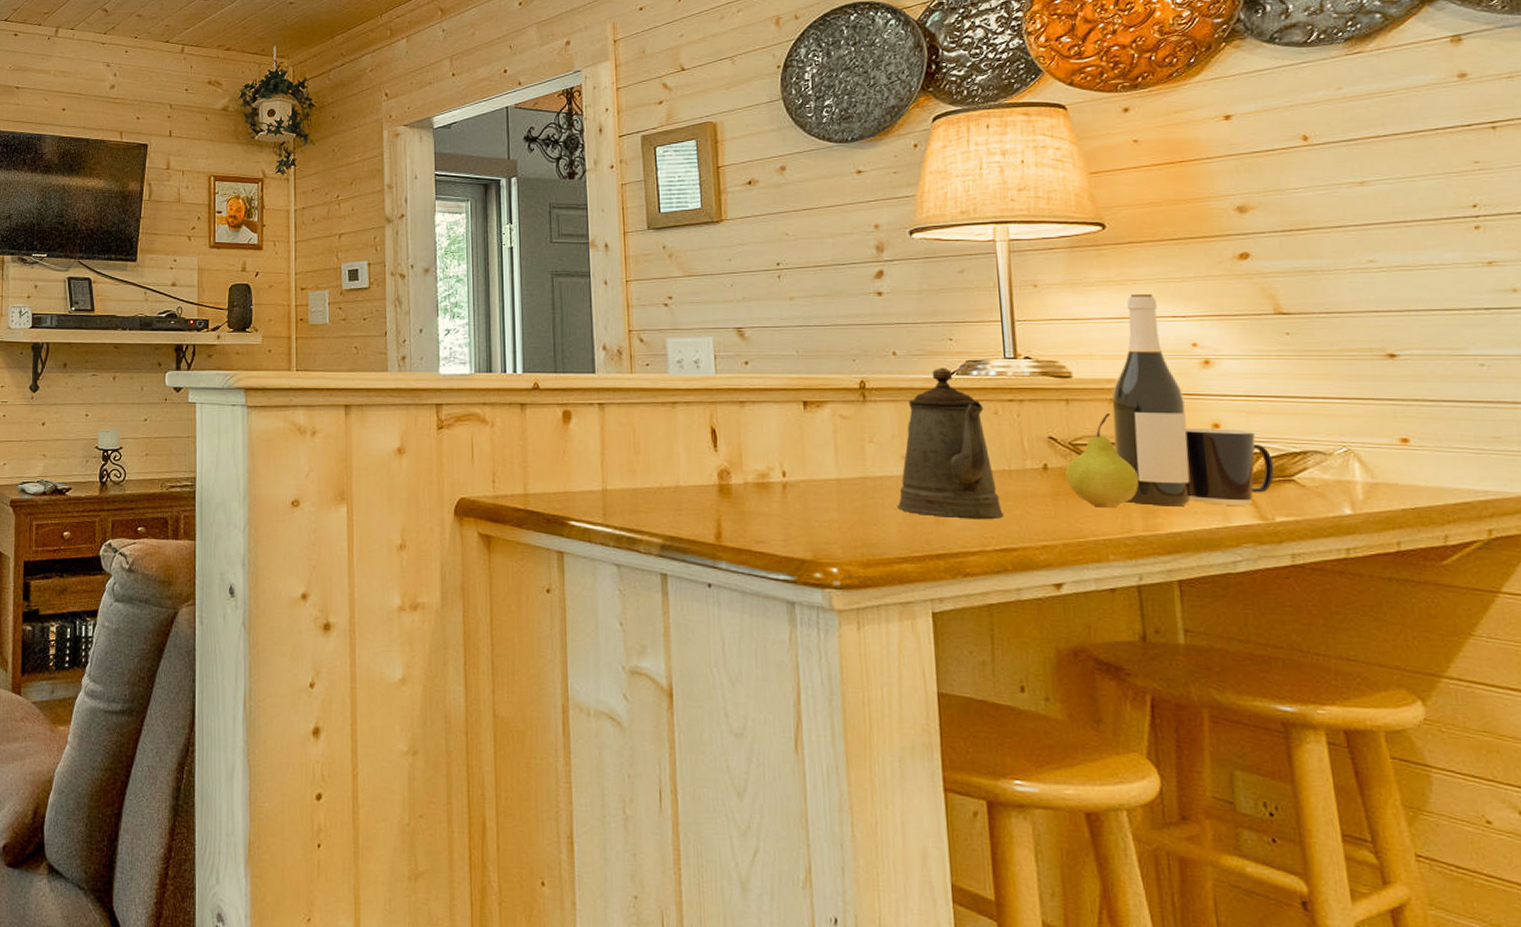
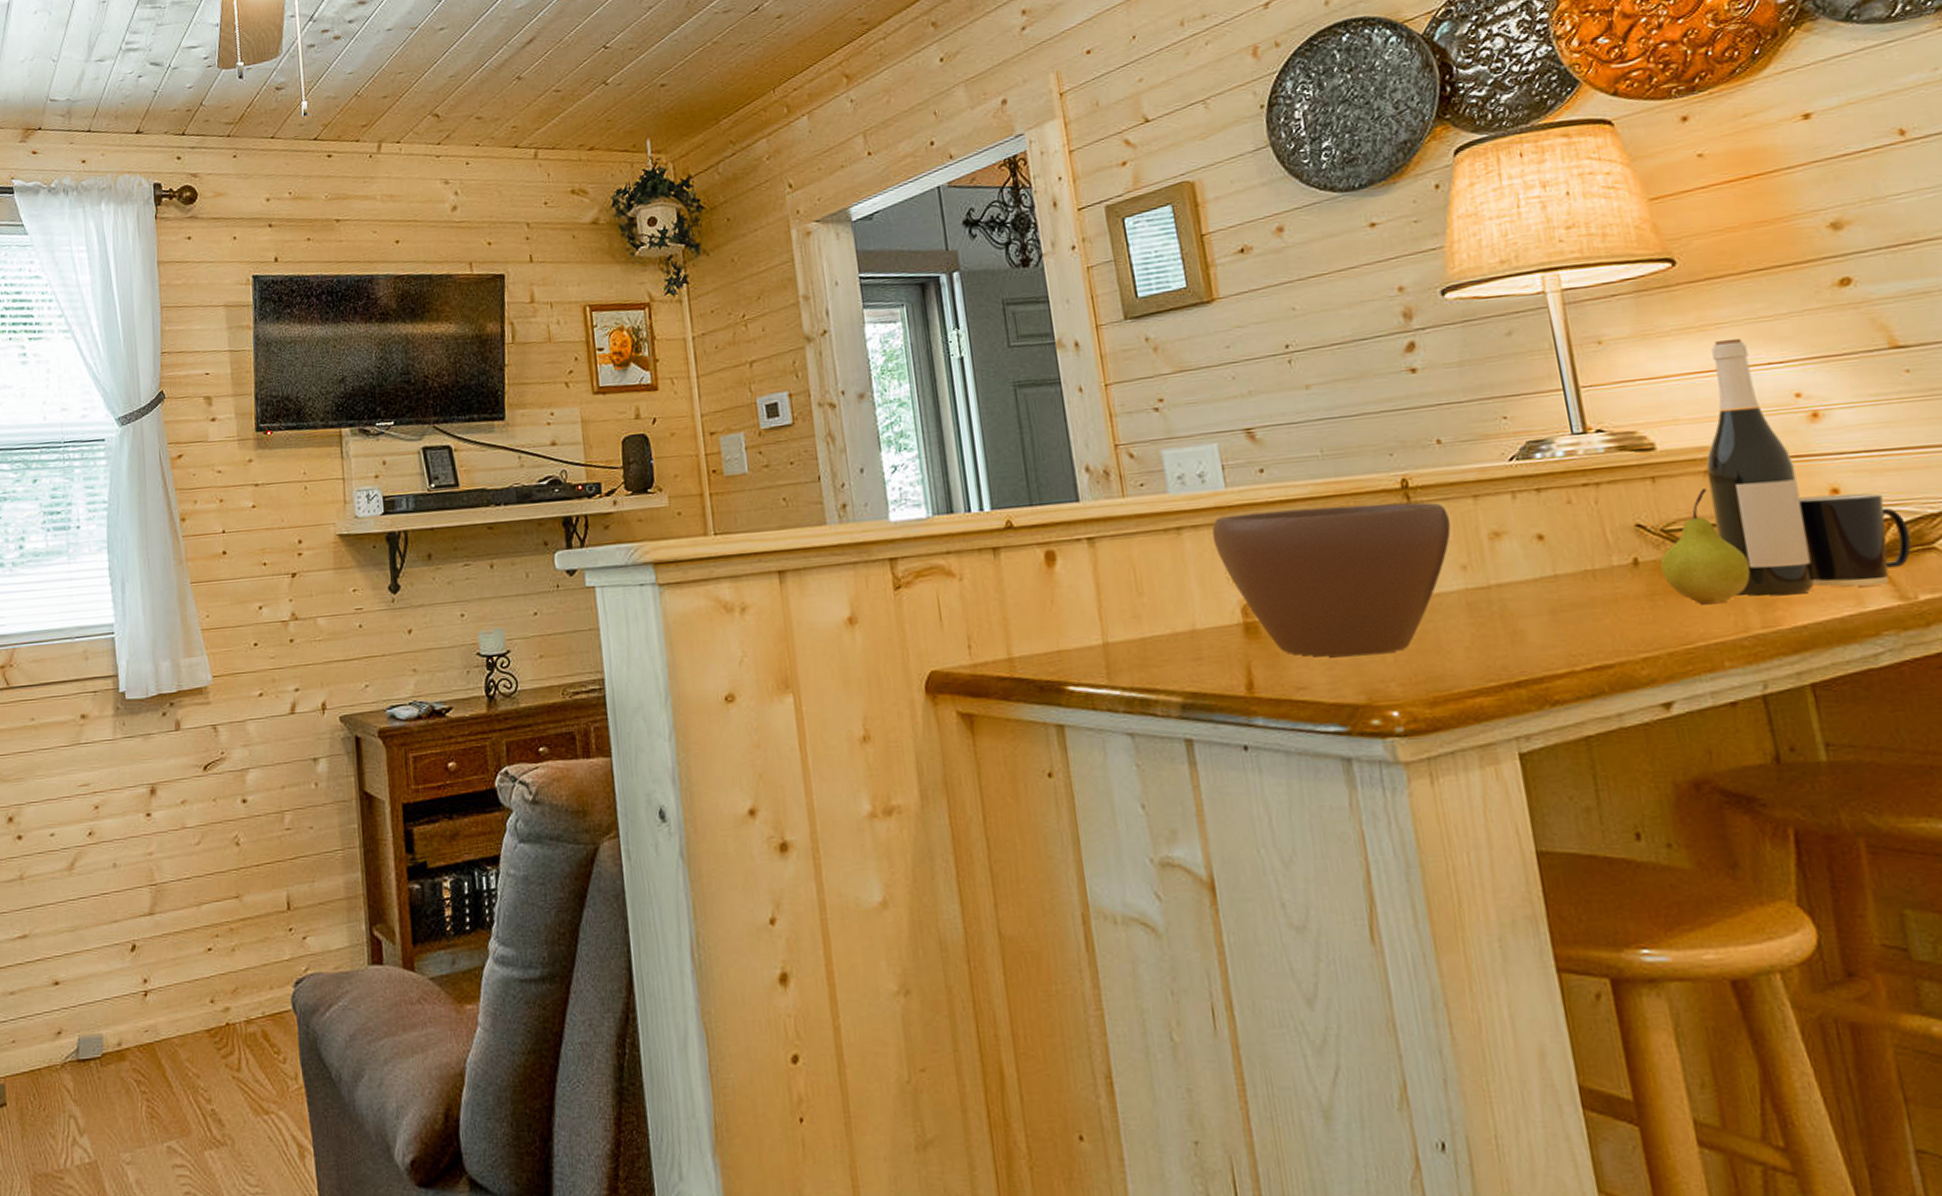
bowl: none [700,396,896,521] -> present [1211,502,1451,657]
coffee pot: present [897,368,1005,520] -> none [1462,453,1593,636]

